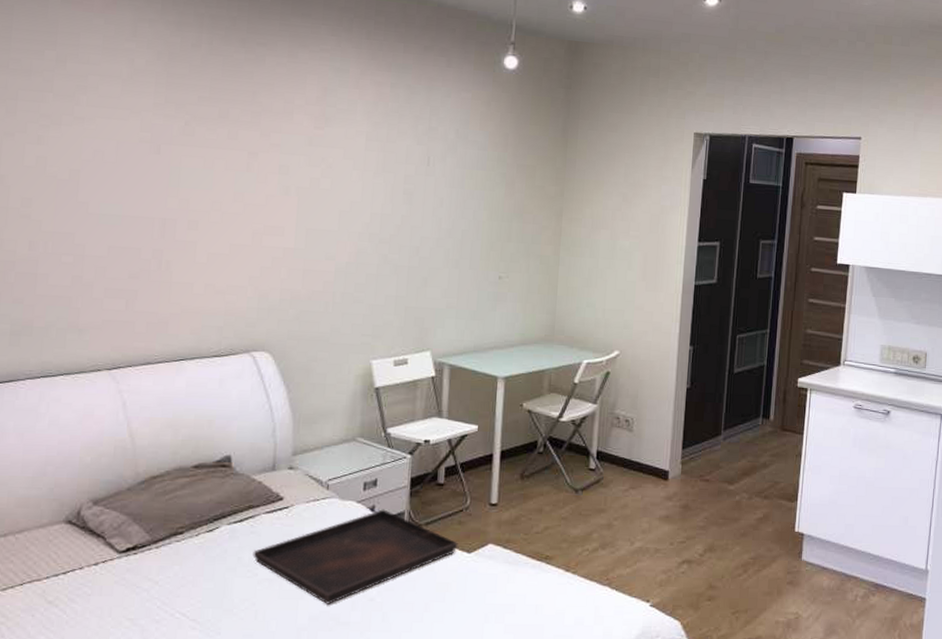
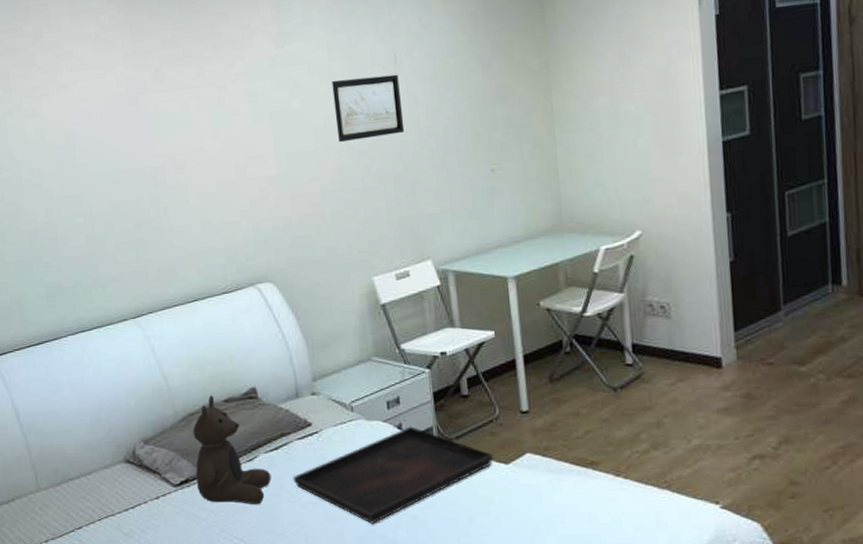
teddy bear: none [145,459,230,577] -> present [192,395,272,504]
wall art: none [361,169,429,230] -> present [332,74,405,143]

